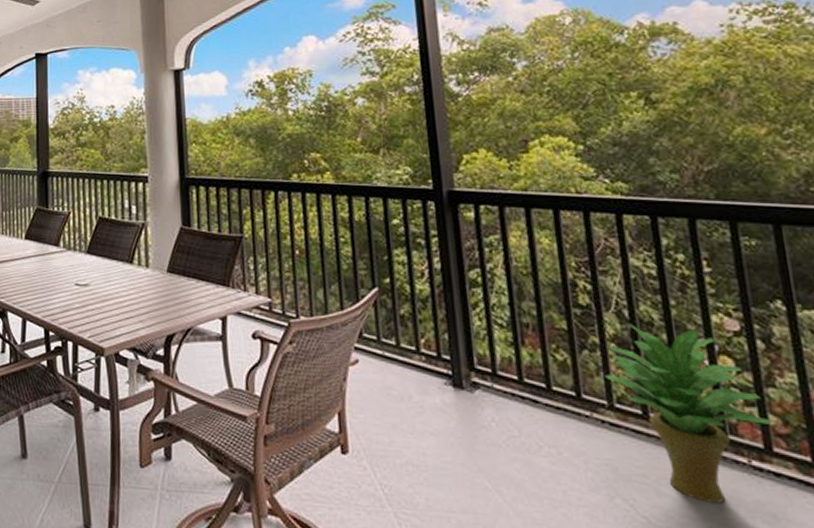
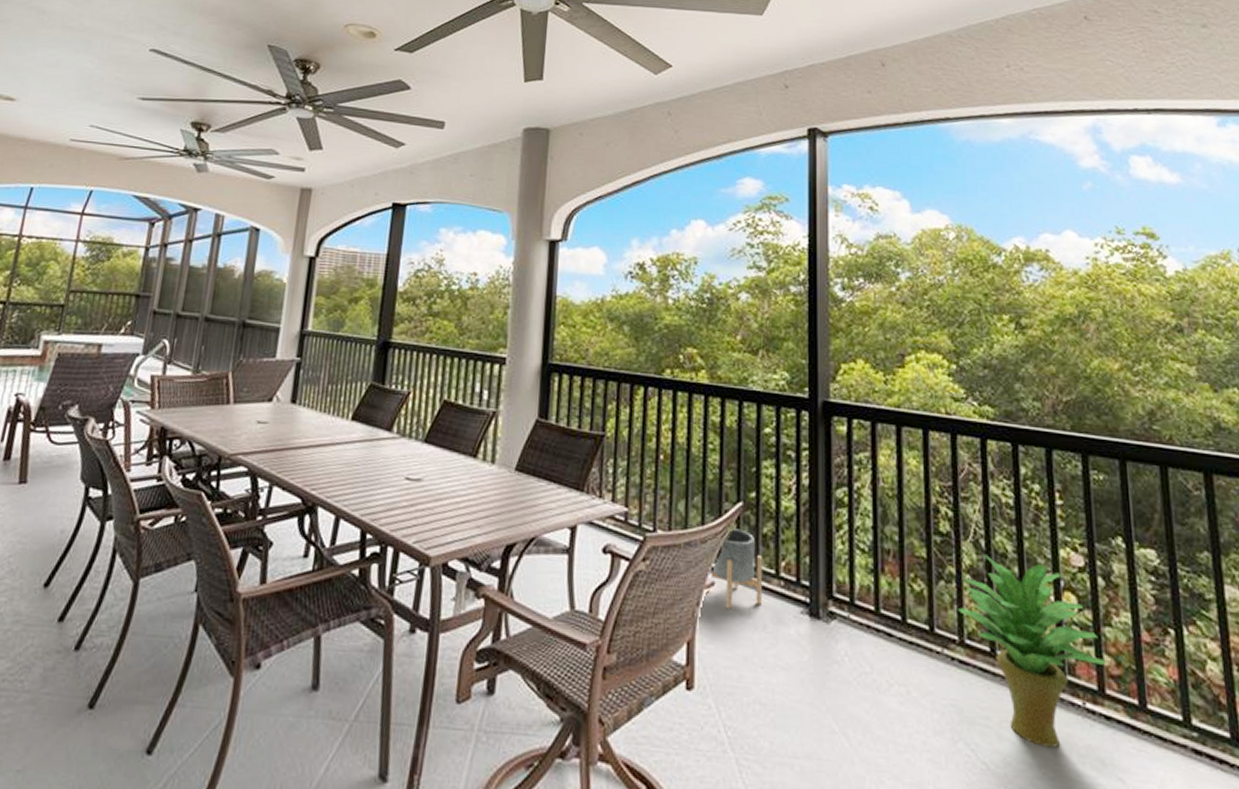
planter: none [351,312,405,383] -> present [706,529,762,609]

